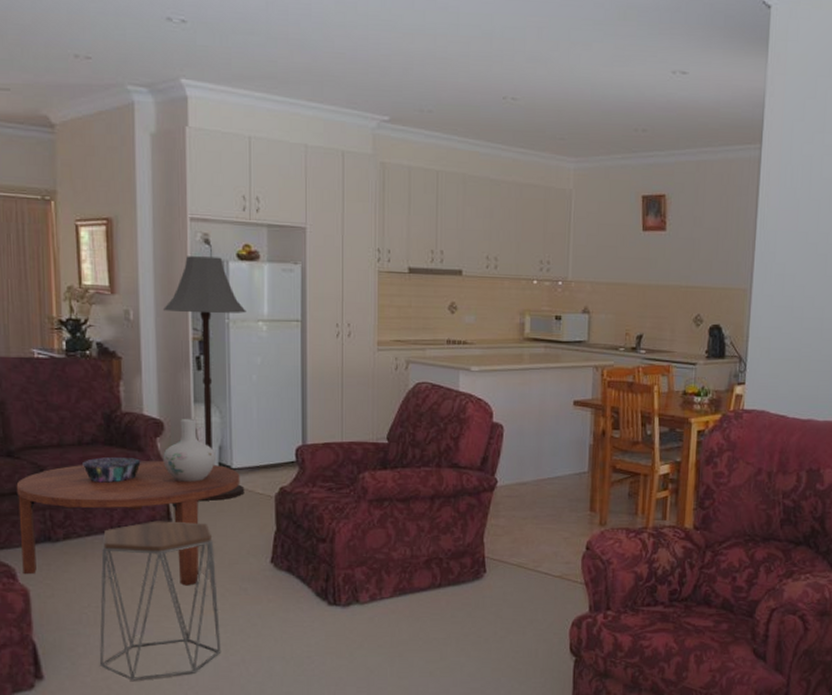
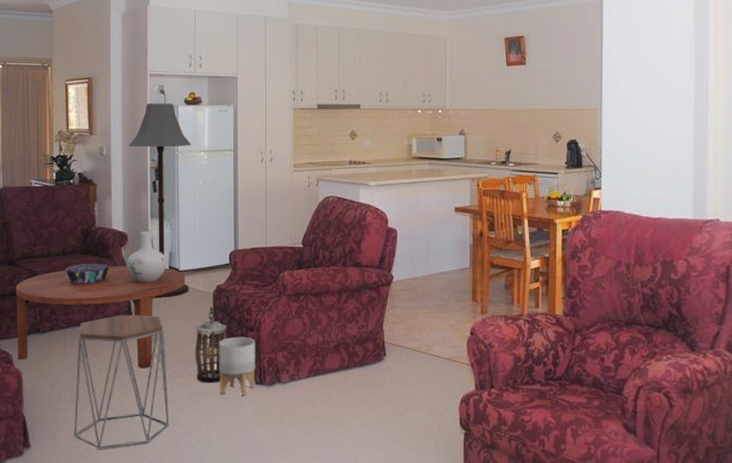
lantern: none [252,512,294,603] -> present [195,306,228,383]
planter: none [282,549,329,619] -> present [218,337,256,397]

